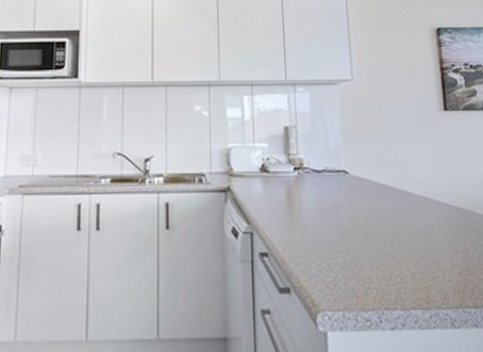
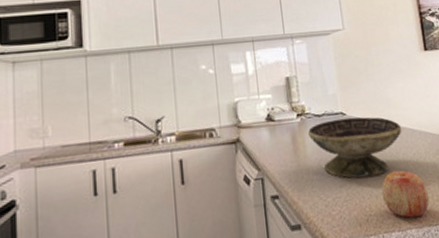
decorative bowl: none [304,177,412,245] -> present [307,117,402,179]
apple: none [384,241,440,297] -> present [381,170,430,218]

